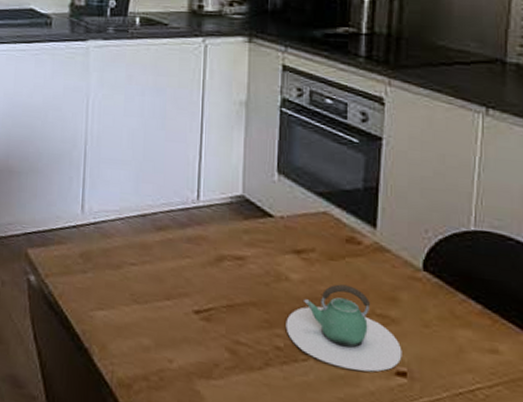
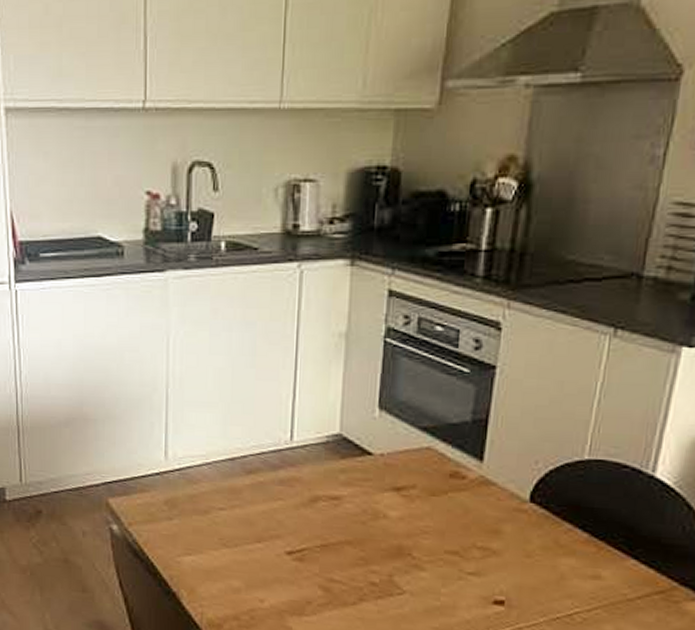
teapot: present [285,284,402,372] -> none [382,519,502,602]

